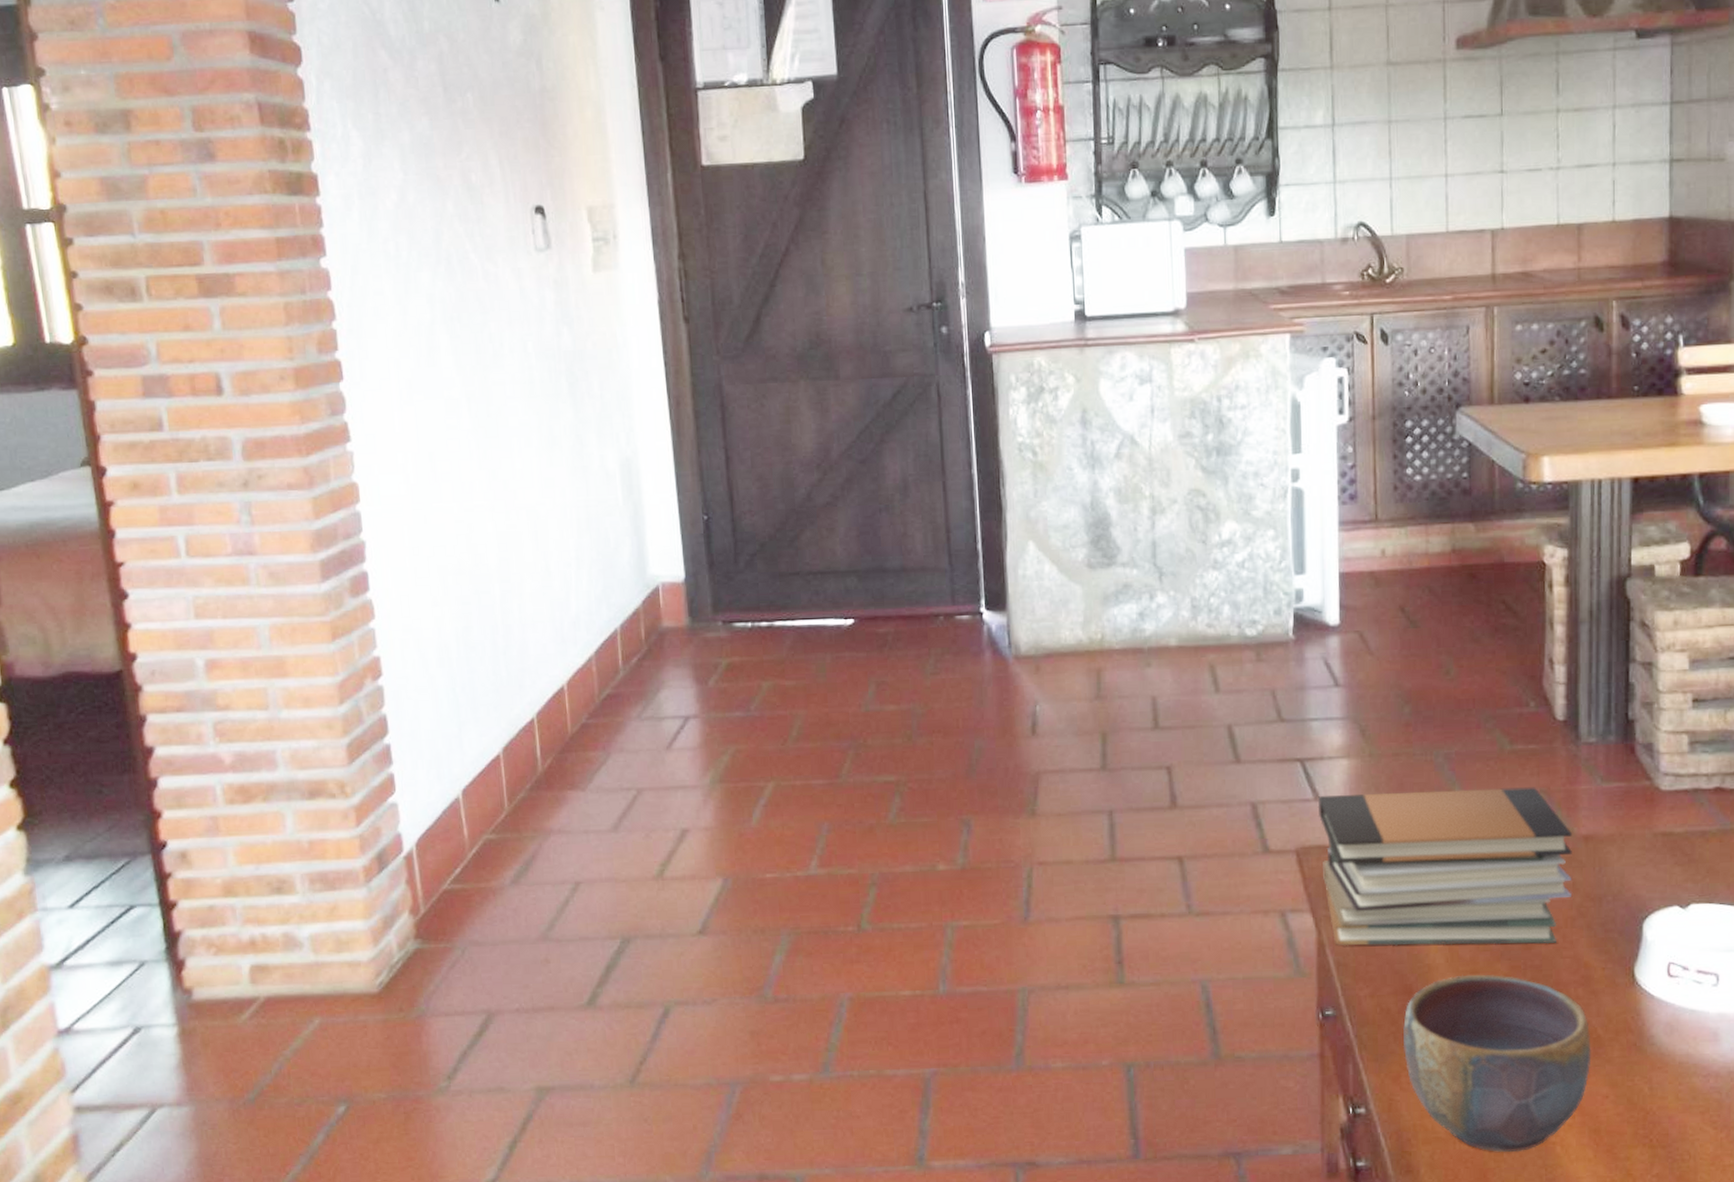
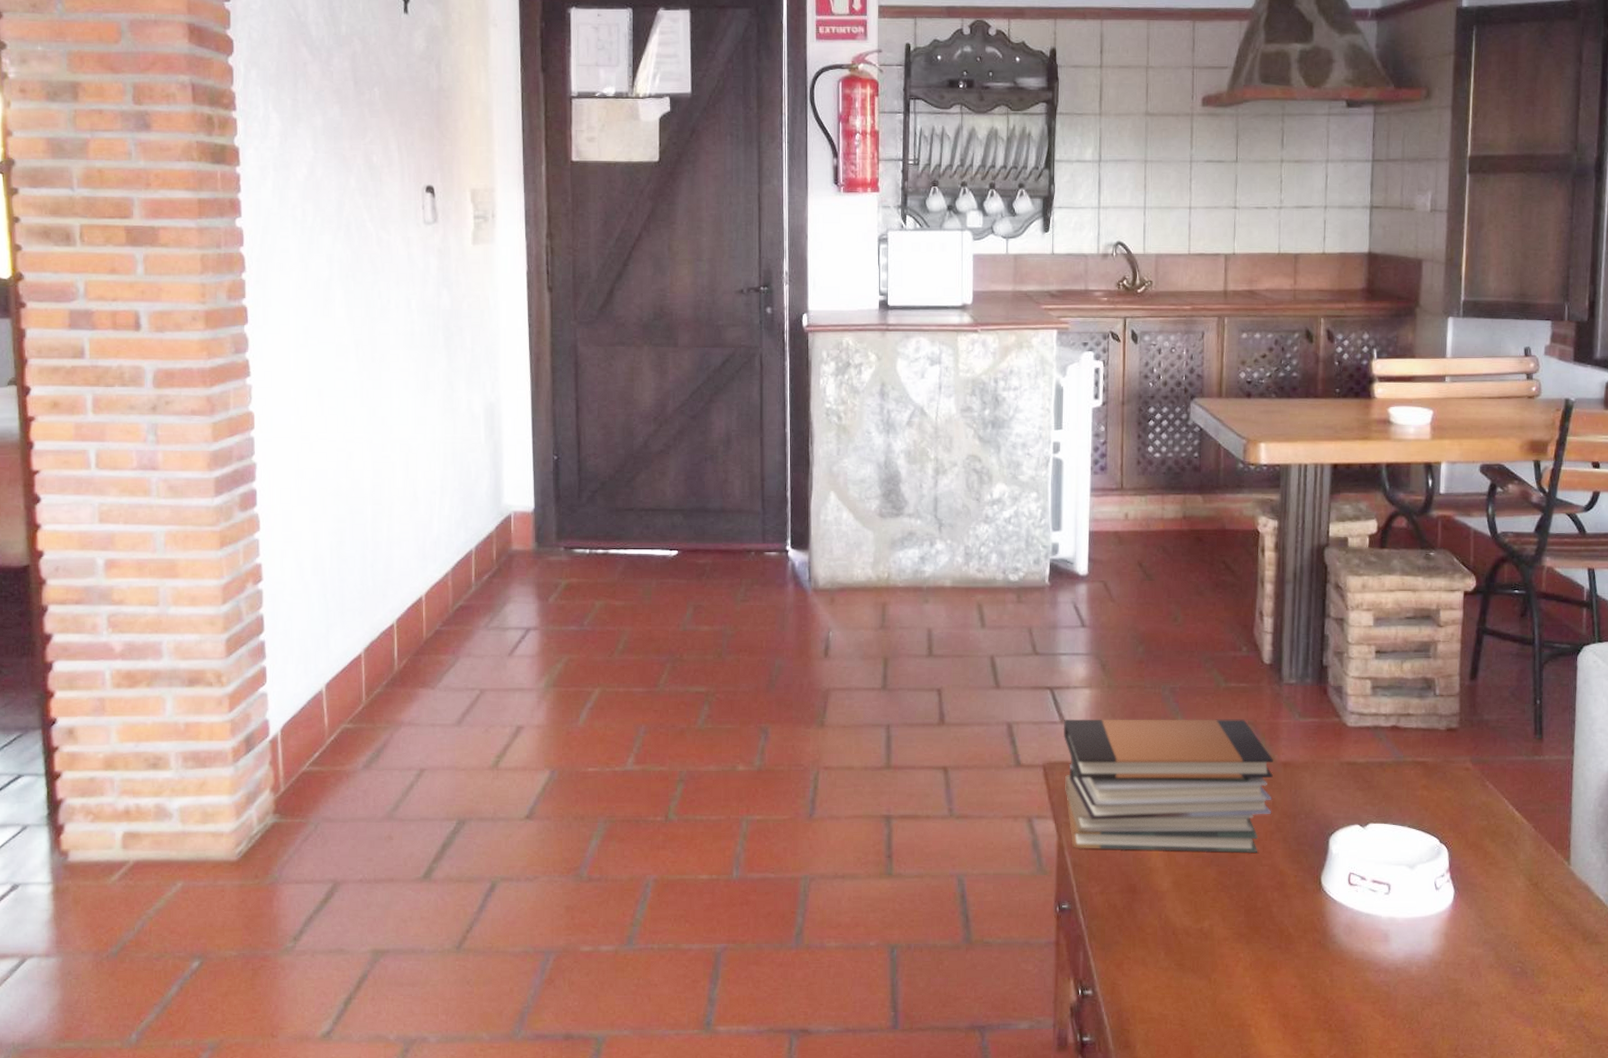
bowl: present [1403,975,1591,1153] -> none [1126,877,1283,1033]

